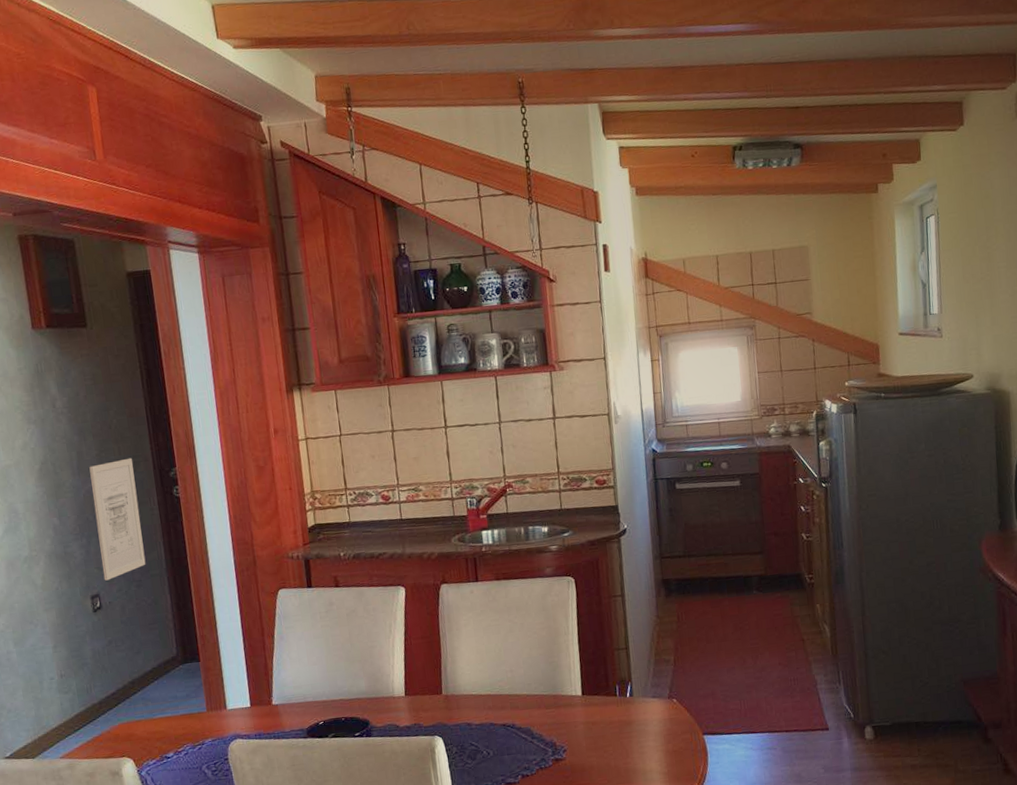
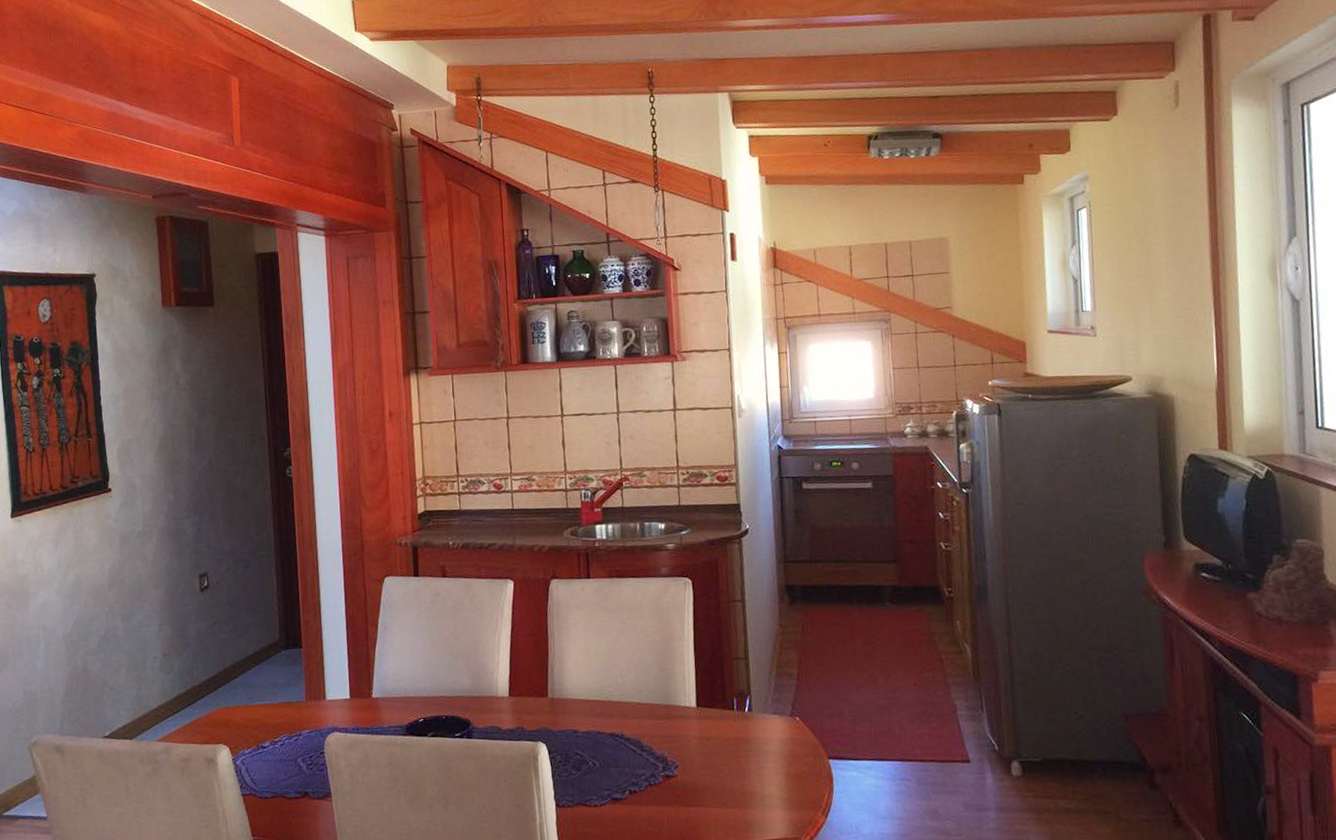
wall art: present [89,458,146,581] -> none [207,436,255,560]

